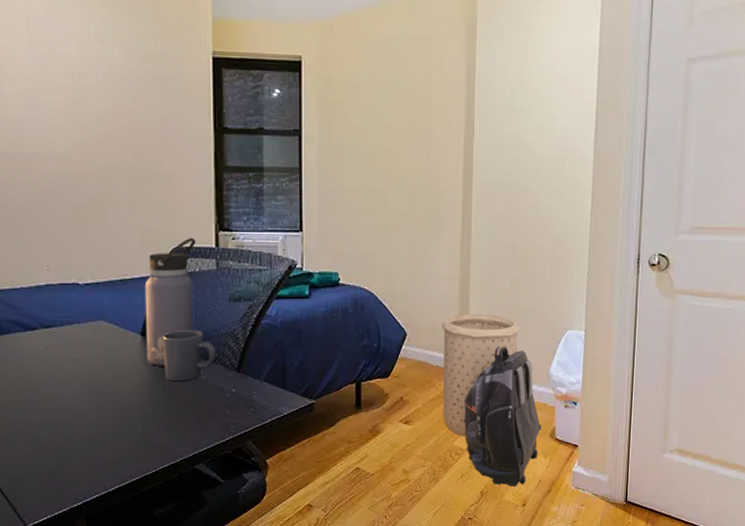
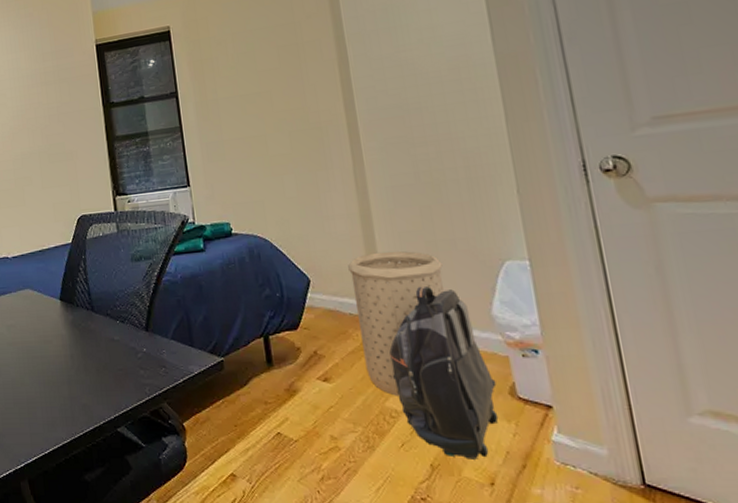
water bottle: present [144,238,196,366] -> none [59,205,103,329]
mug: present [163,329,216,382] -> none [77,291,126,344]

